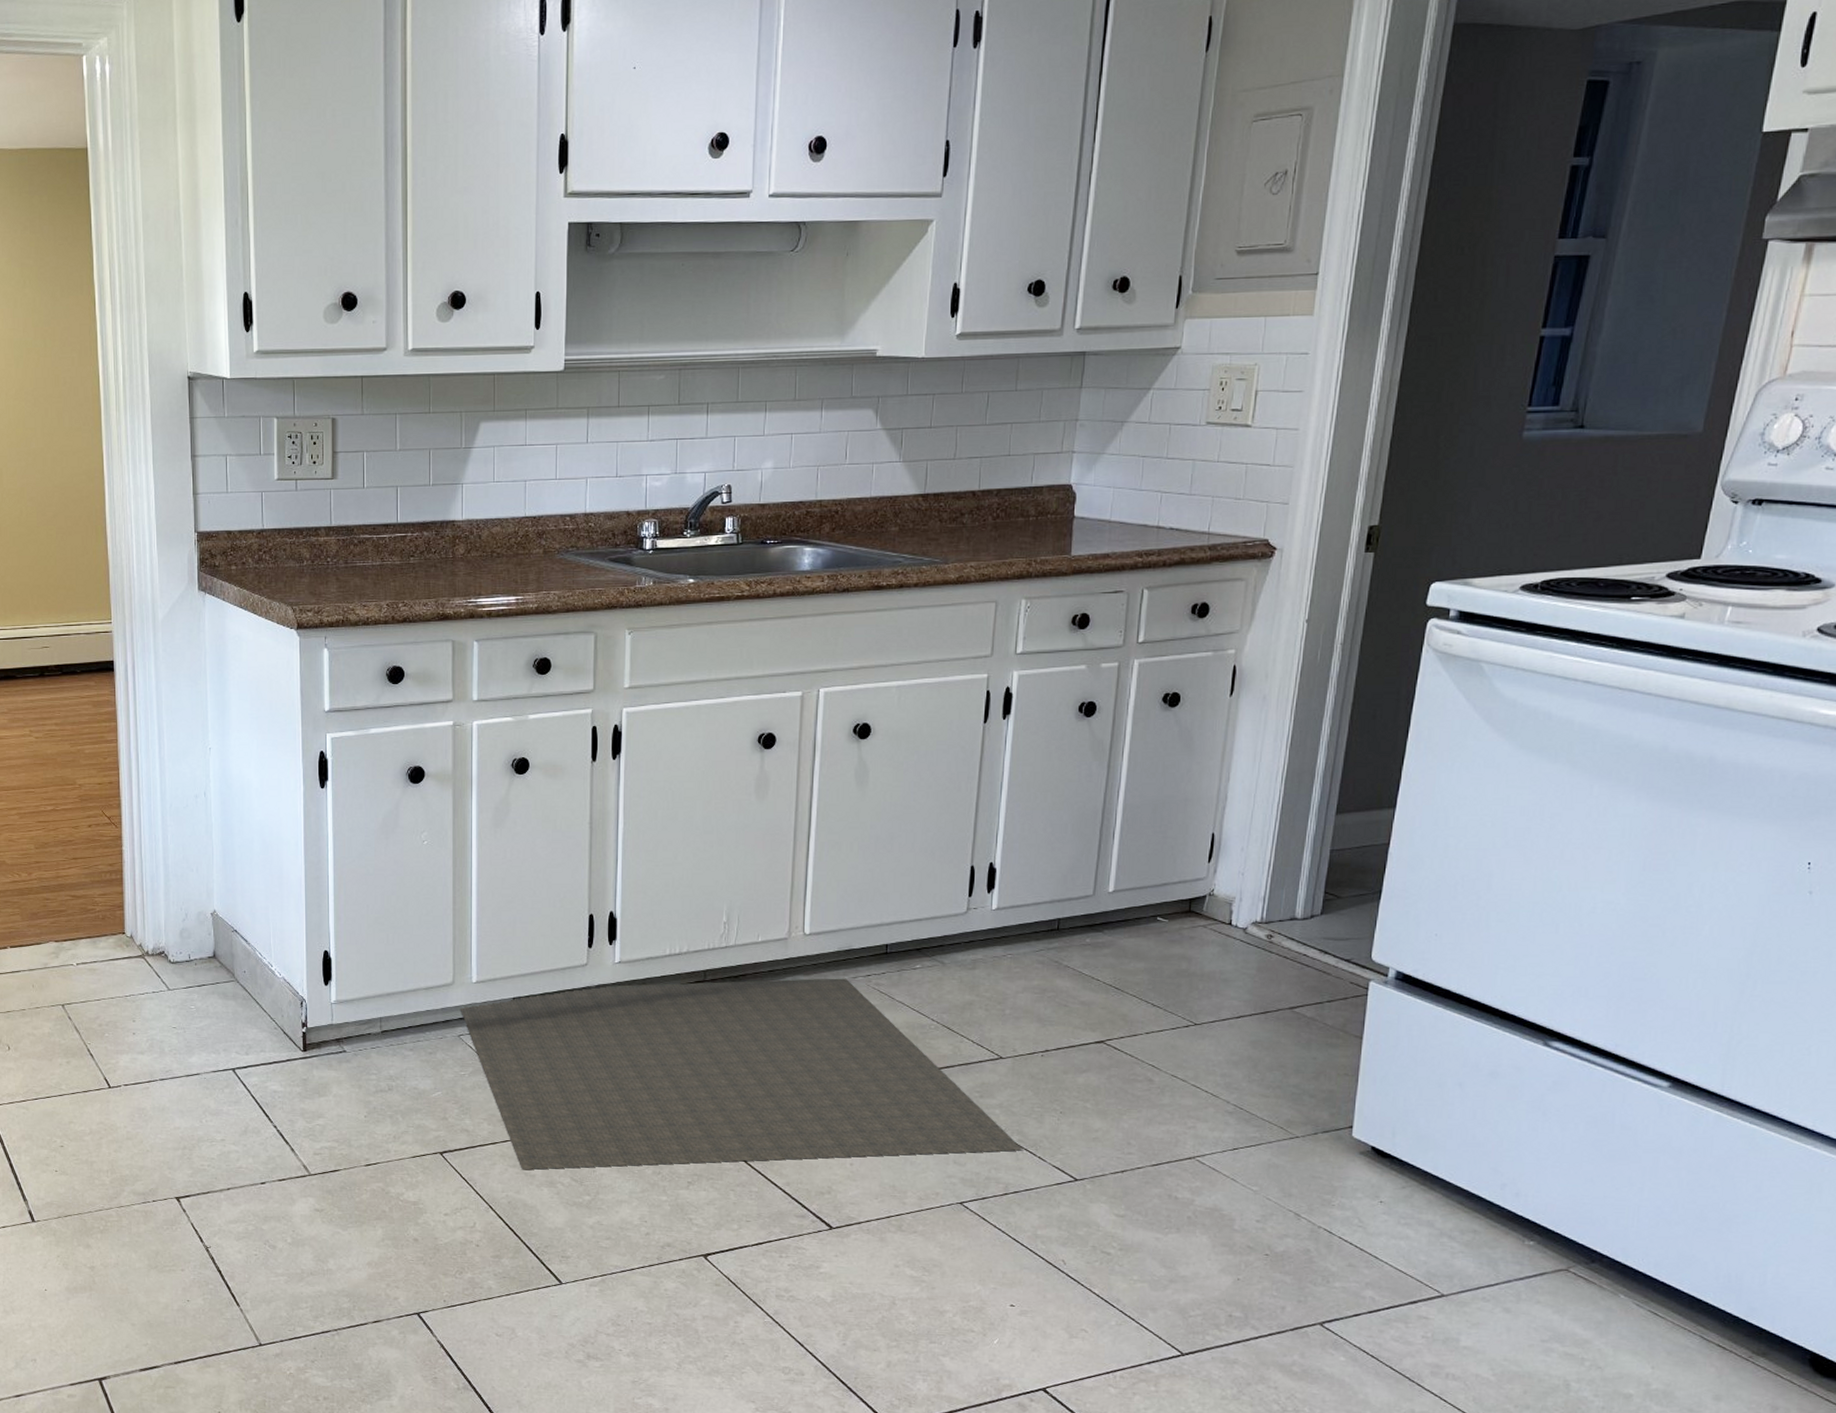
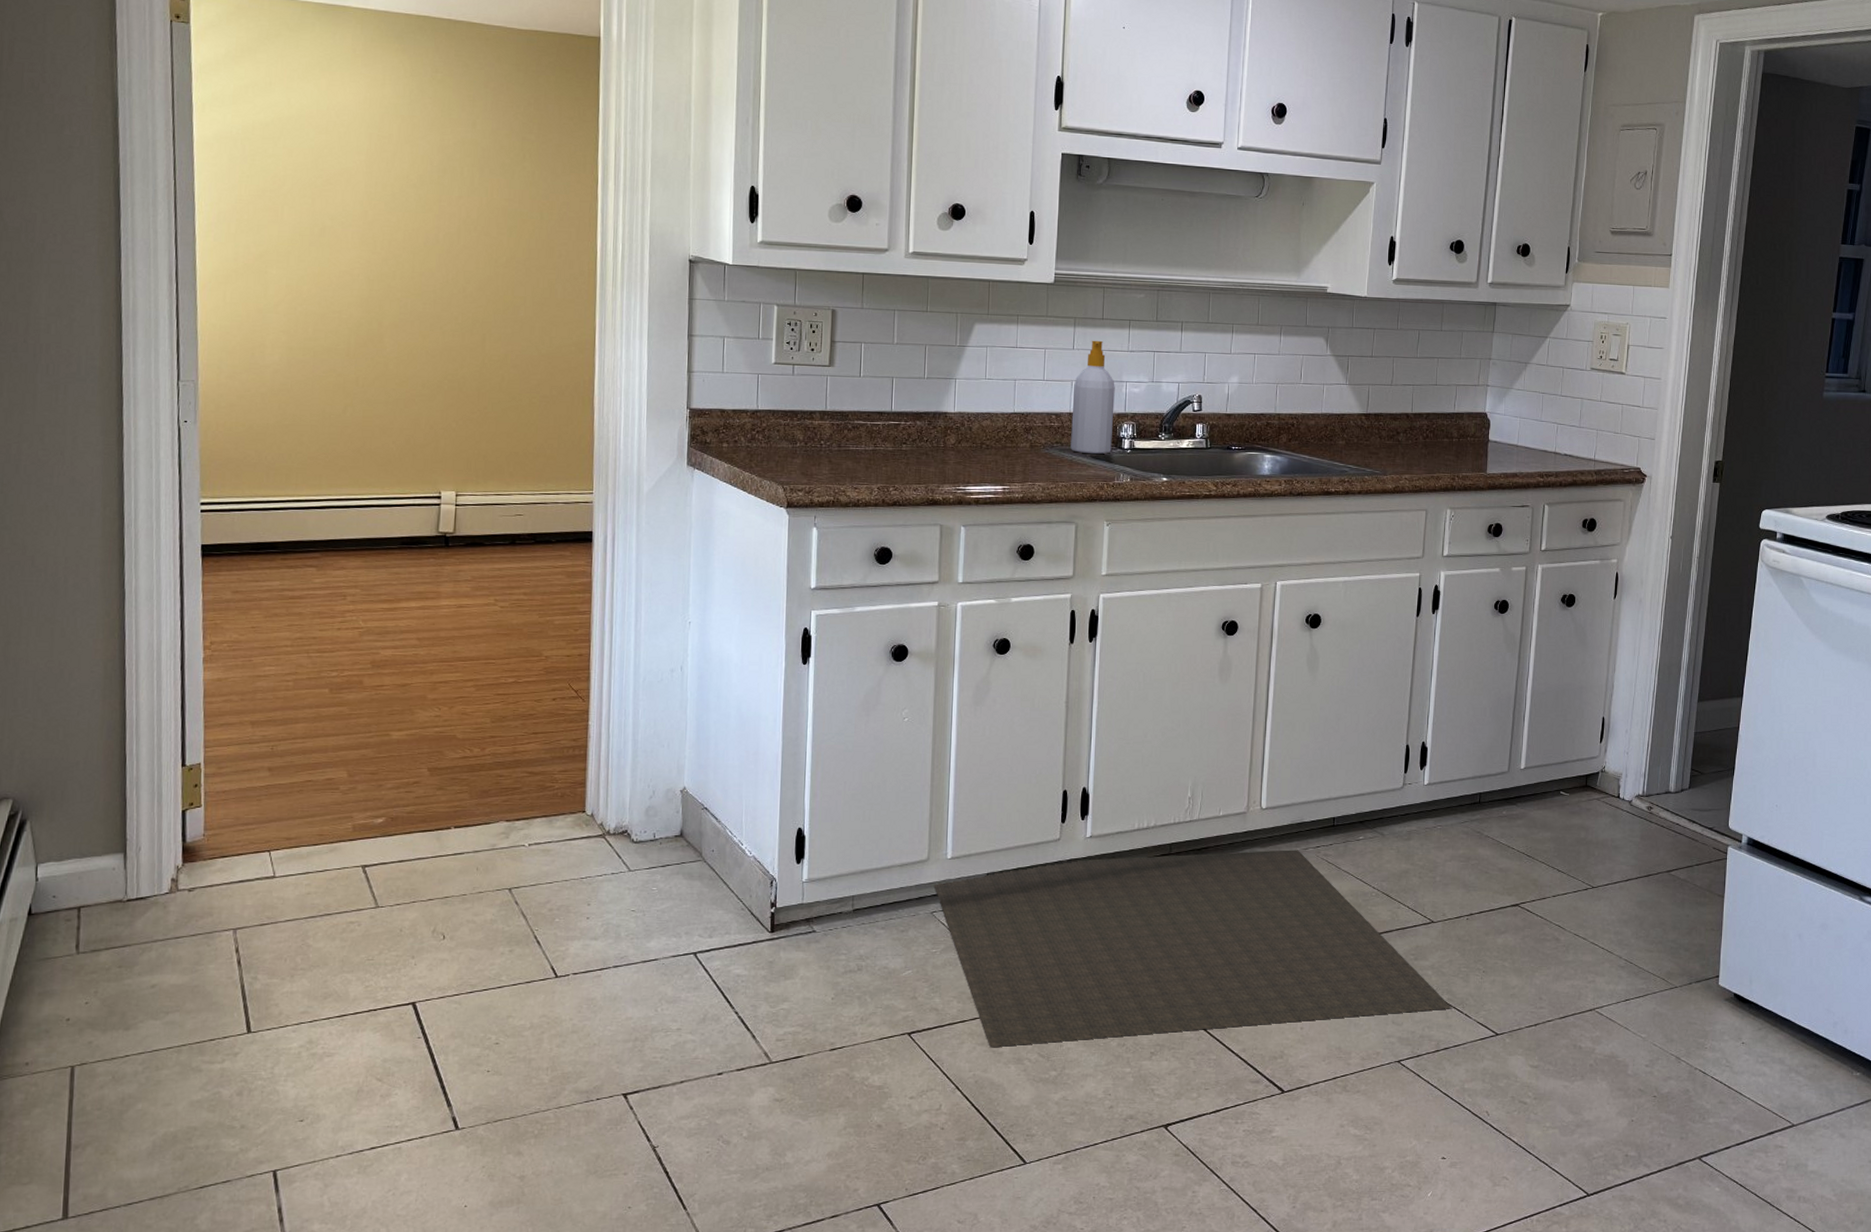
soap bottle: none [587,431,634,558] -> present [1070,340,1115,455]

